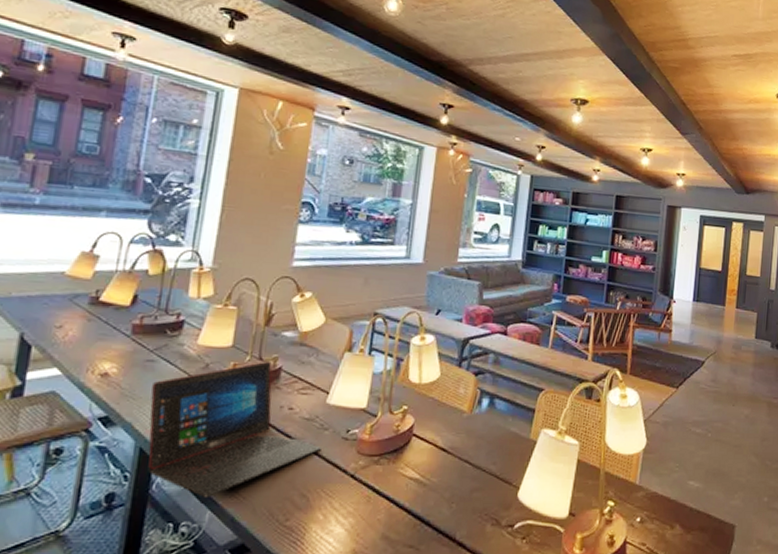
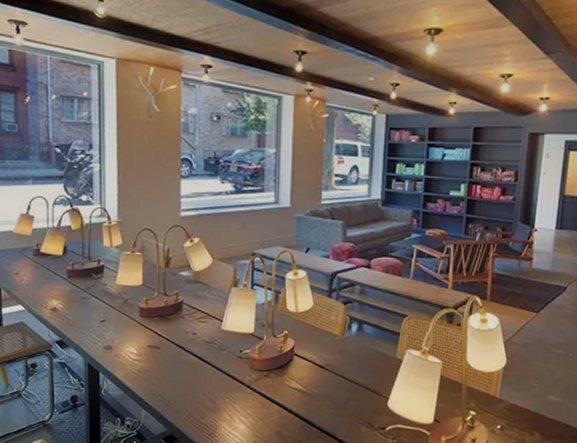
laptop: present [148,360,321,497] -> none [89,296,221,400]

